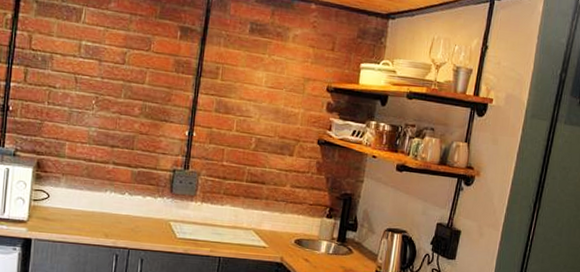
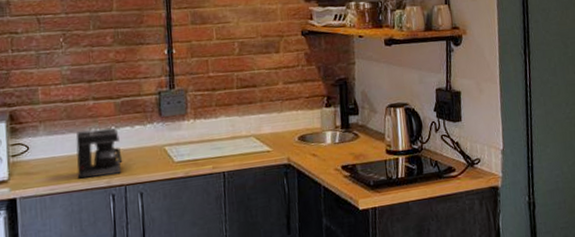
coffee maker: none [88,191,131,237] -> present [75,128,123,179]

